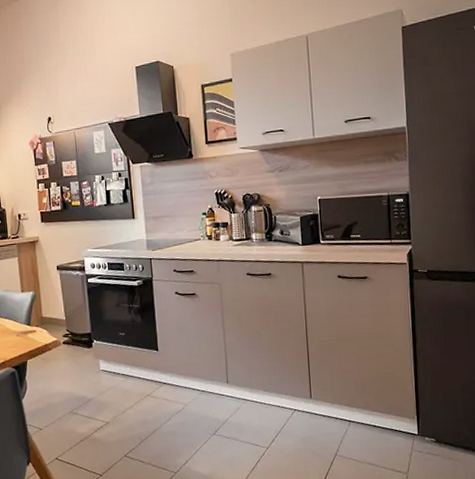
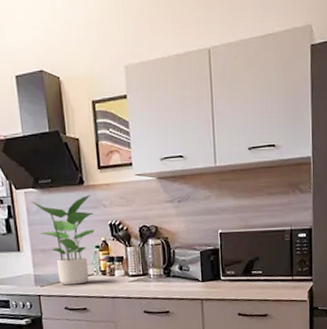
potted plant: none [146,167,202,249] -> present [32,195,95,285]

